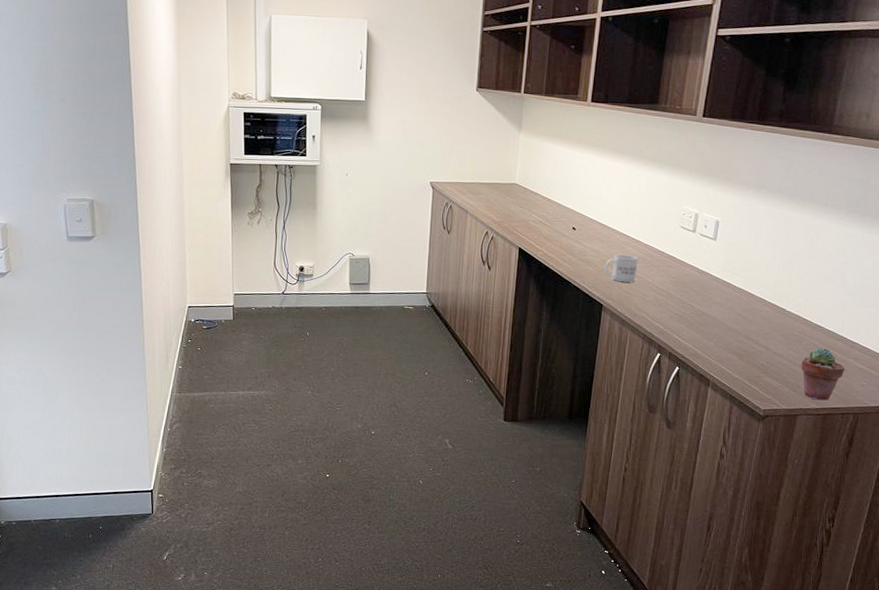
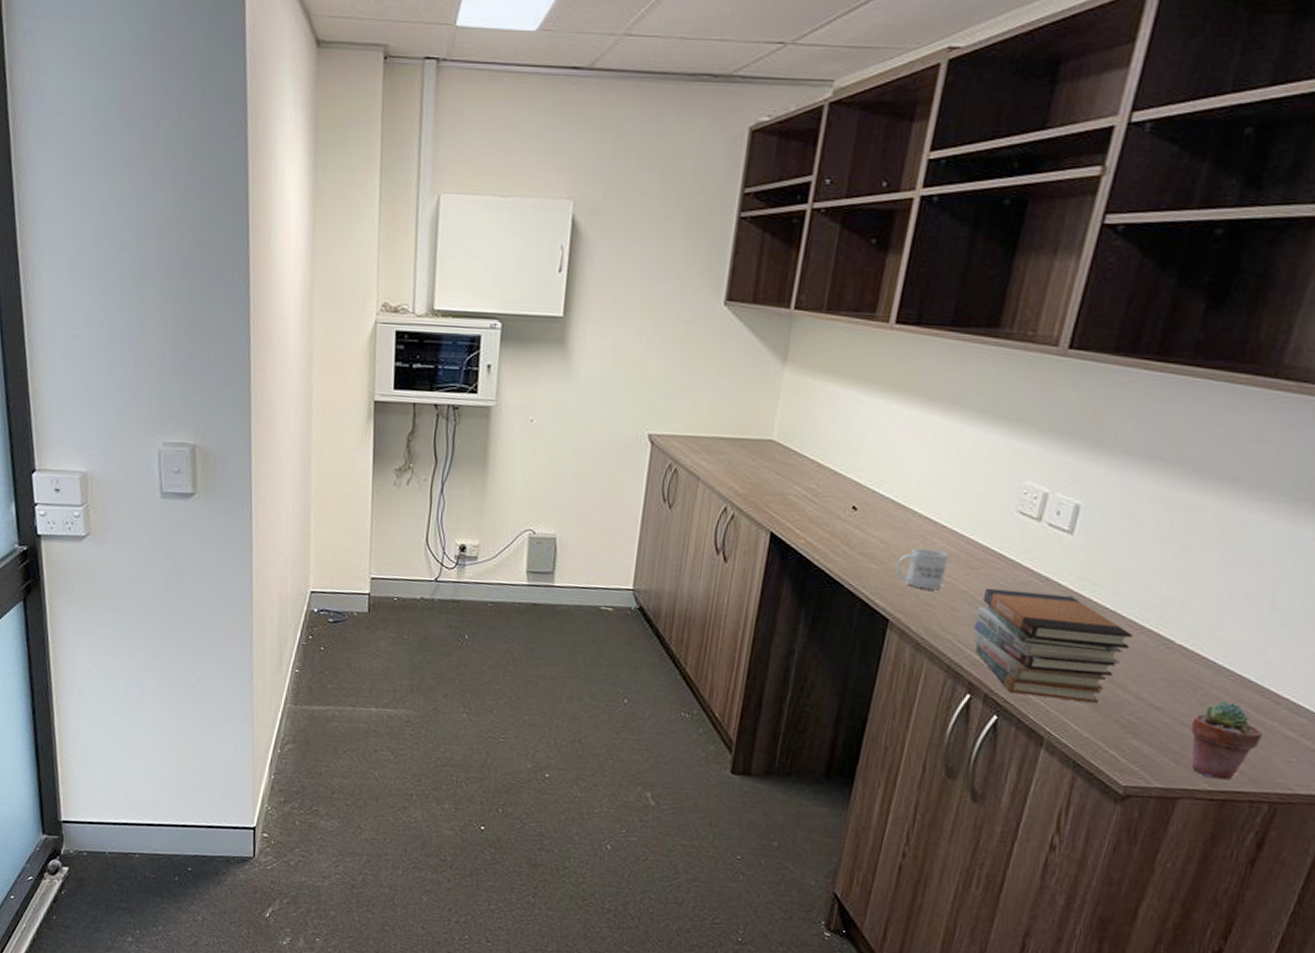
book stack: none [658,279,759,354] -> present [972,587,1133,703]

